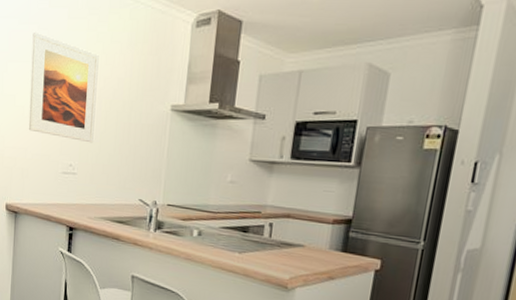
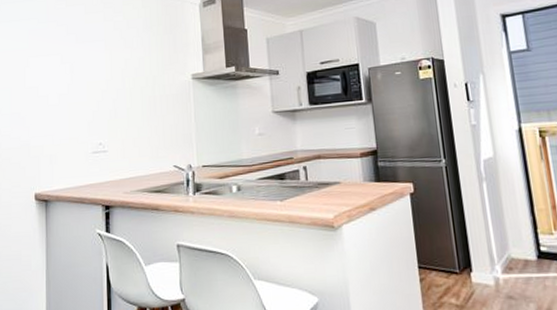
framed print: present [28,31,100,143] -> none [52,28,122,120]

